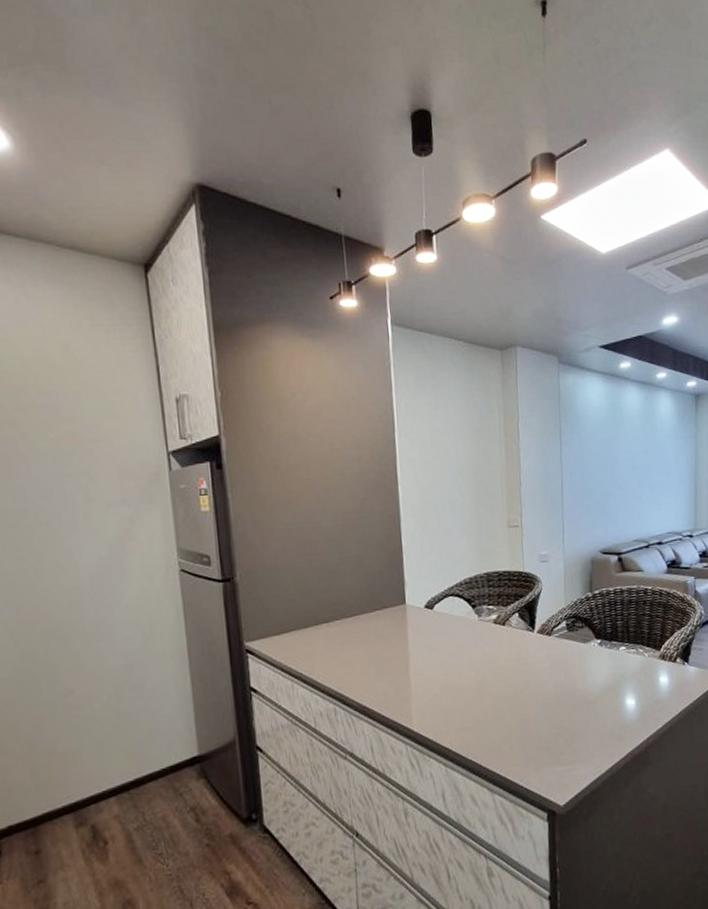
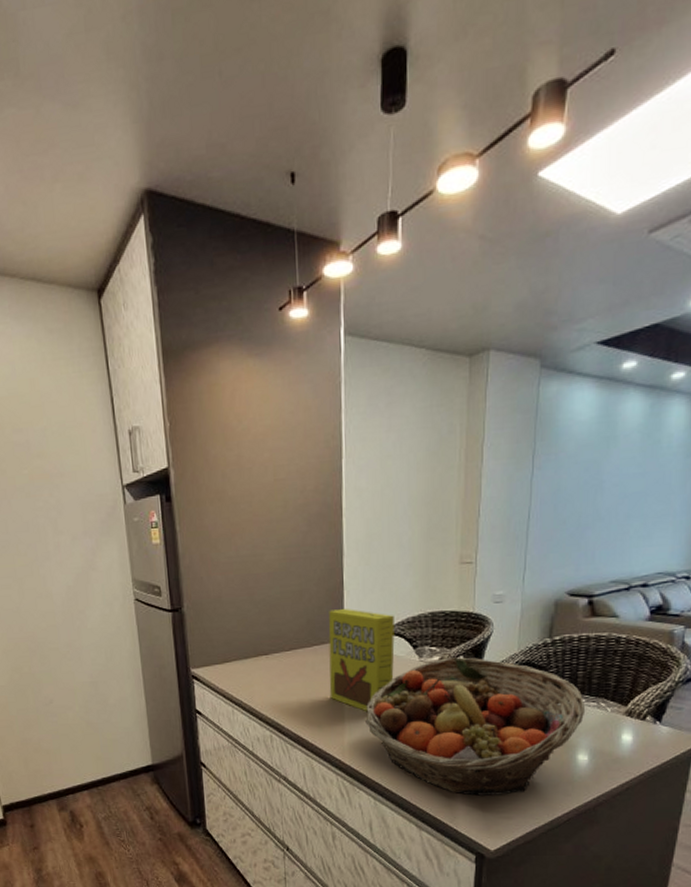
cereal box: none [389,571,456,674] -> present [328,608,395,711]
fruit basket: none [431,614,628,751] -> present [365,657,586,796]

